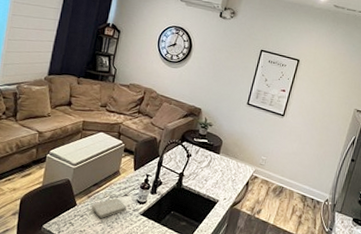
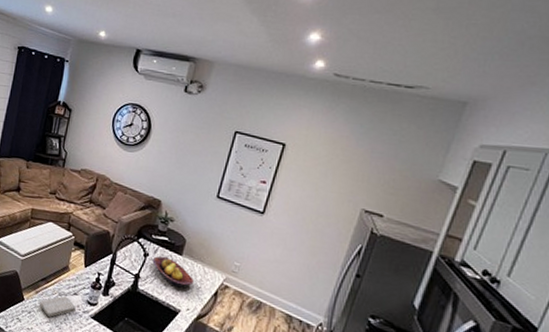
fruit bowl: none [194,156,230,182] -> present [152,256,195,288]

